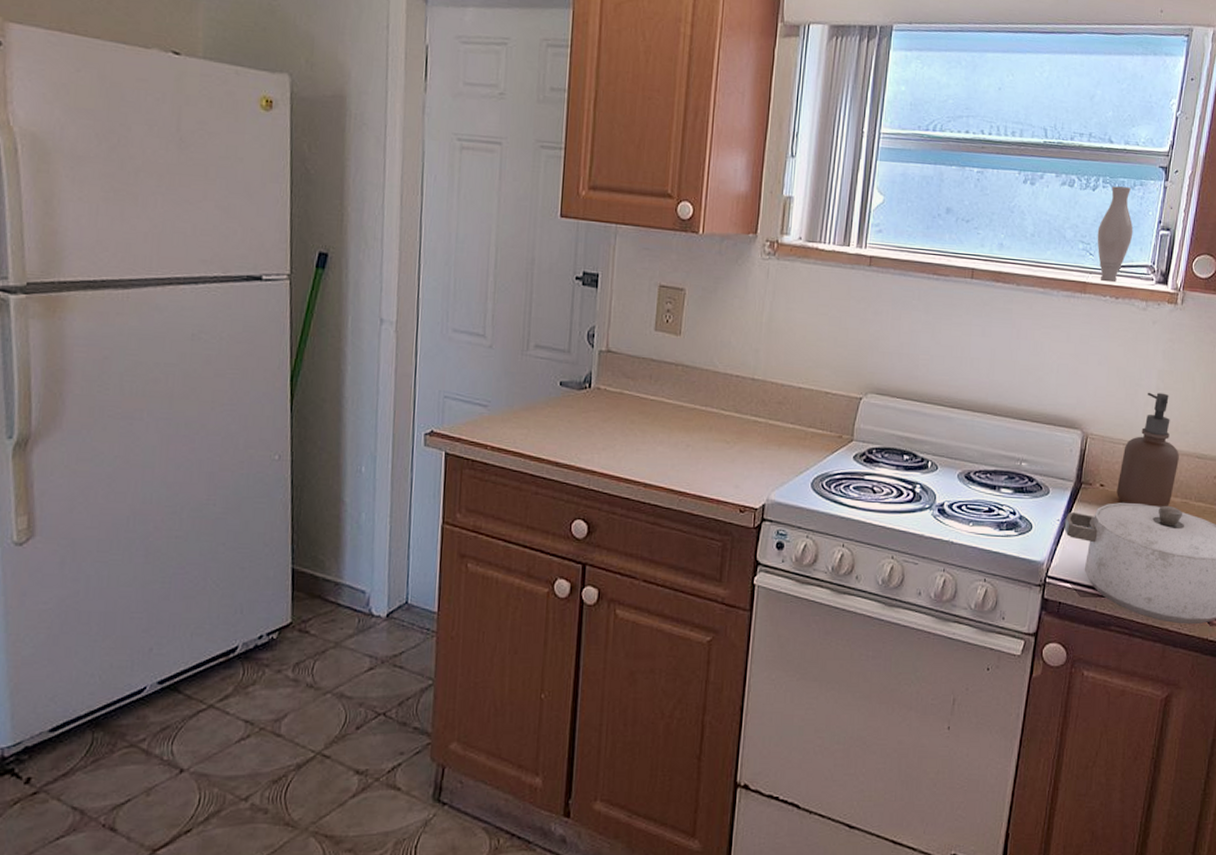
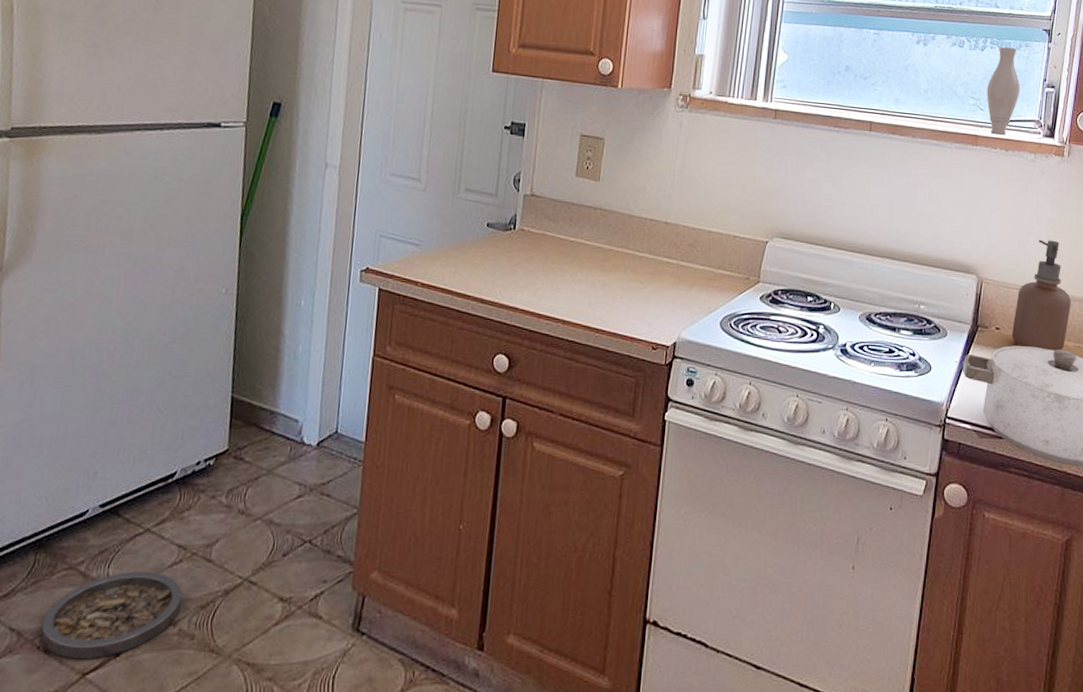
pet bowl: none [105,747,252,836] -> present [41,571,182,660]

